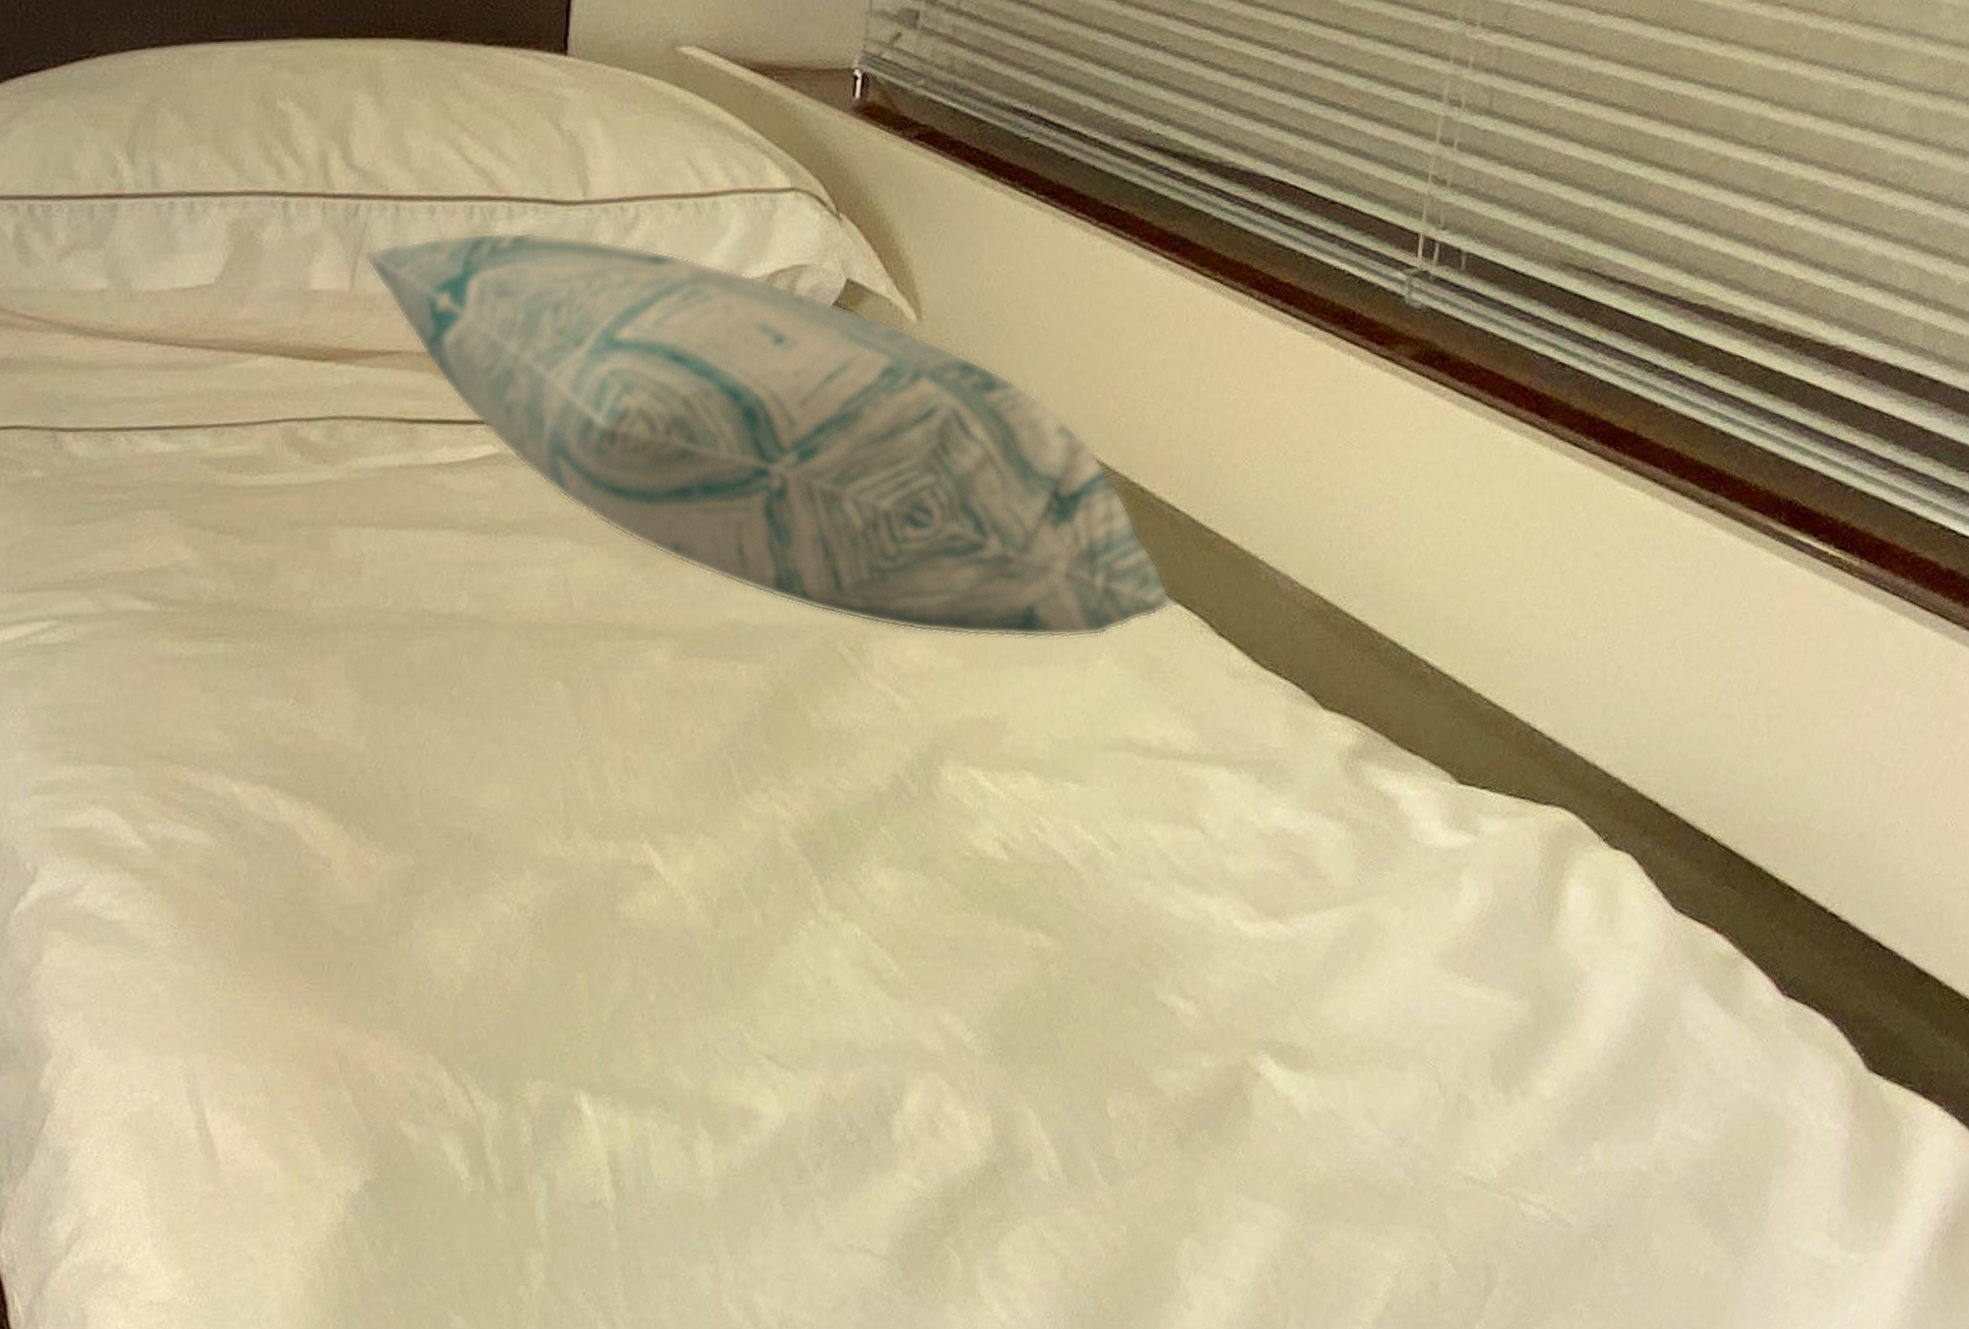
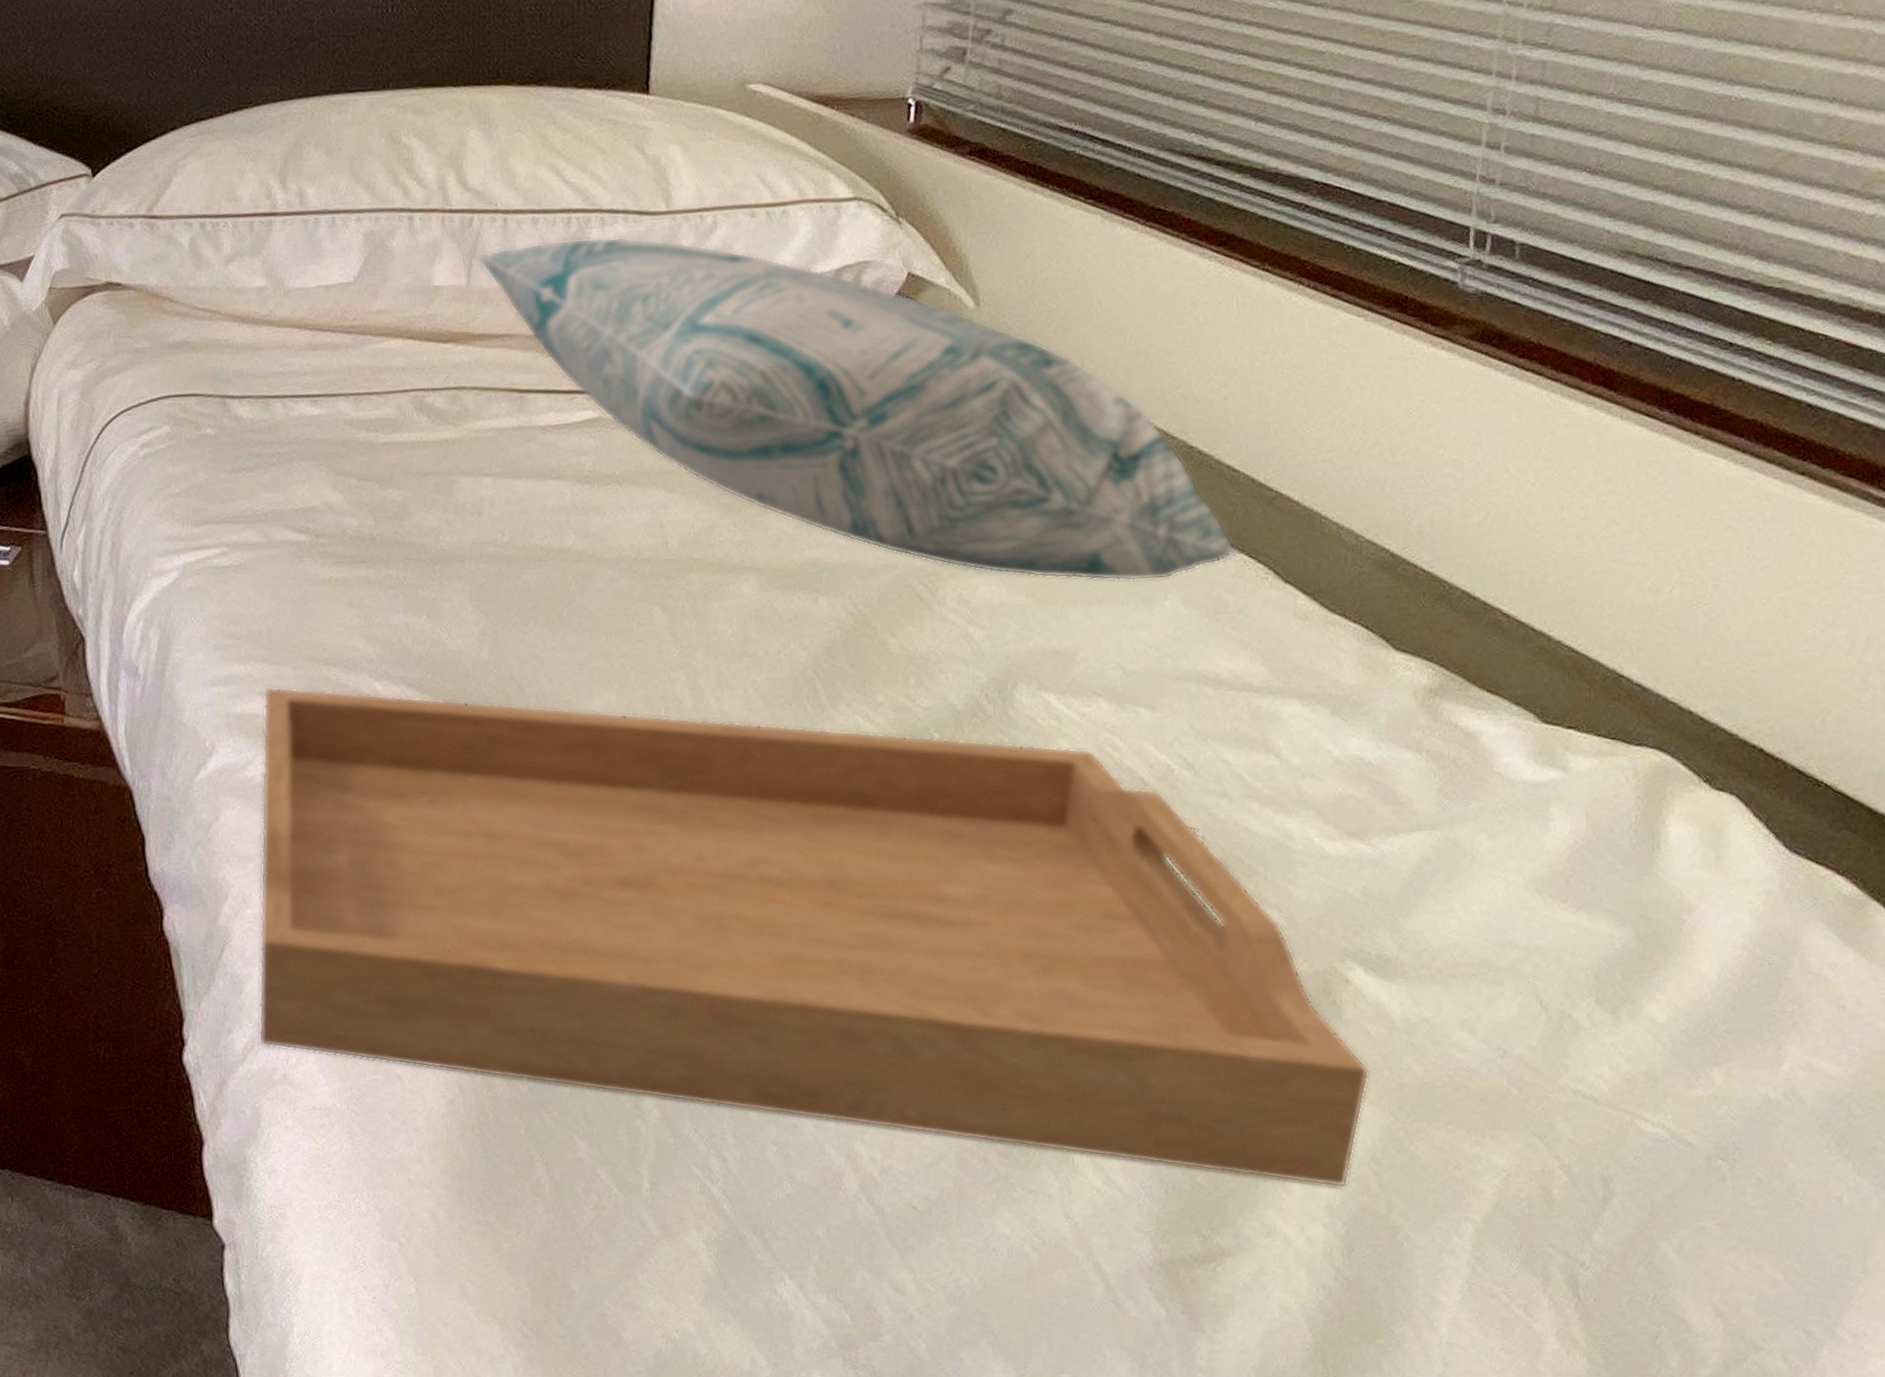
serving tray: none [85,792,1275,1300] -> present [258,686,1370,1188]

